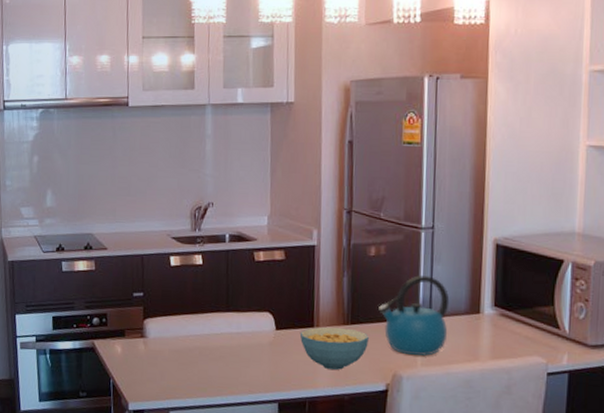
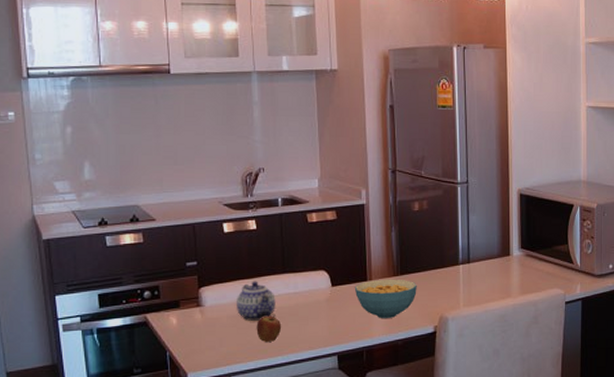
teapot: none [178,316,218,358] -> present [235,281,276,321]
fruit: none [197,353,223,381] -> present [256,314,282,343]
kettle: present [377,274,450,356] -> none [423,225,484,298]

